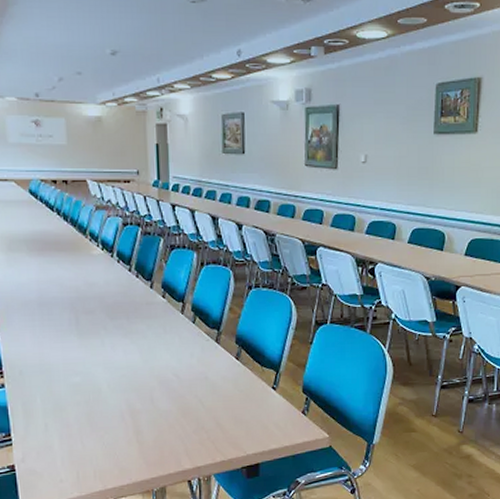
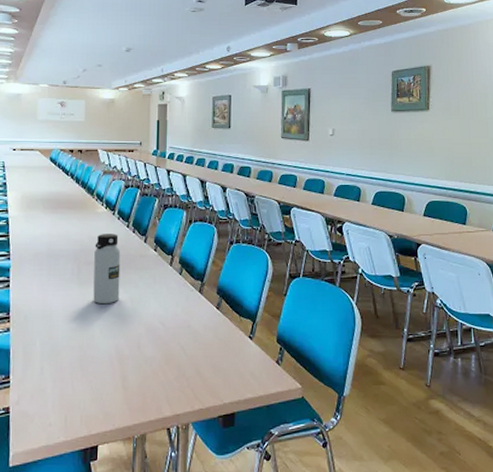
water bottle: none [93,279,126,356] -> present [93,234,121,303]

